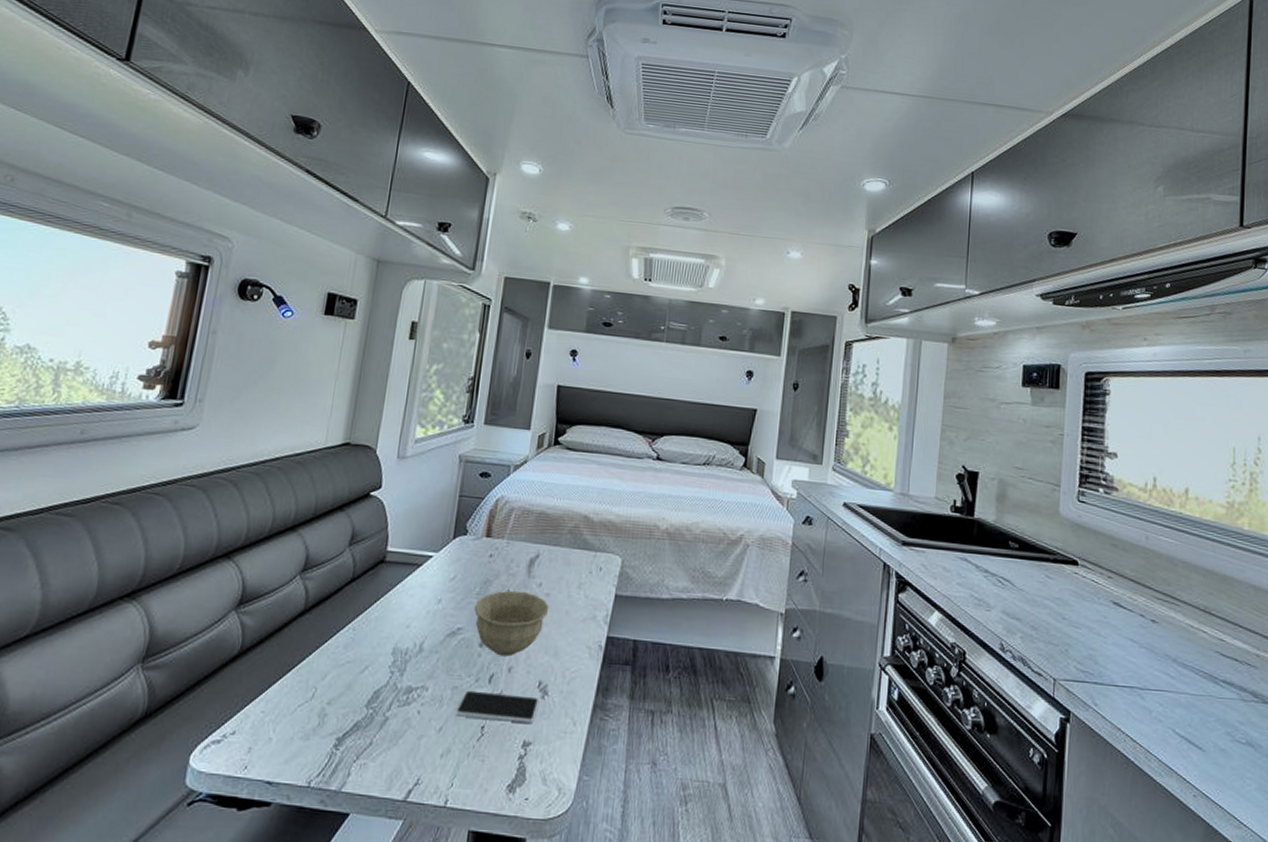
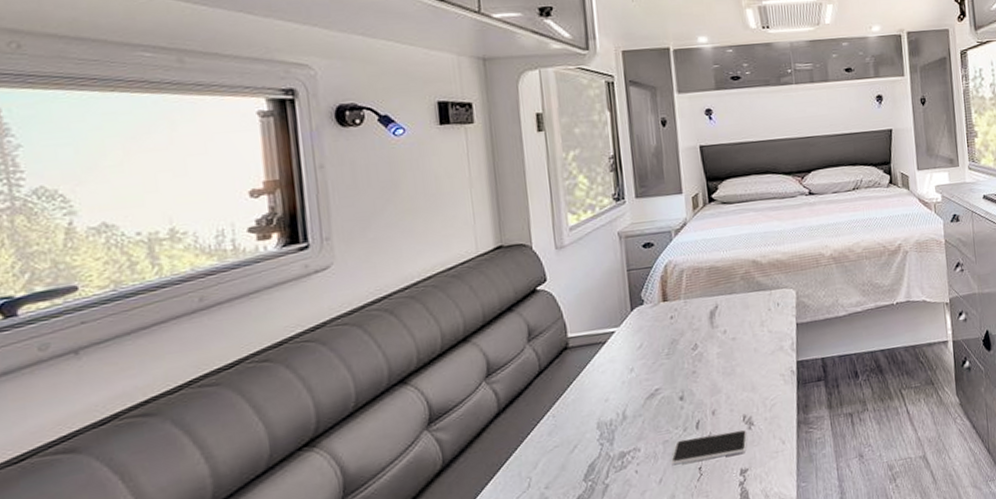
bowl: present [474,591,550,657] -> none [666,341,739,404]

